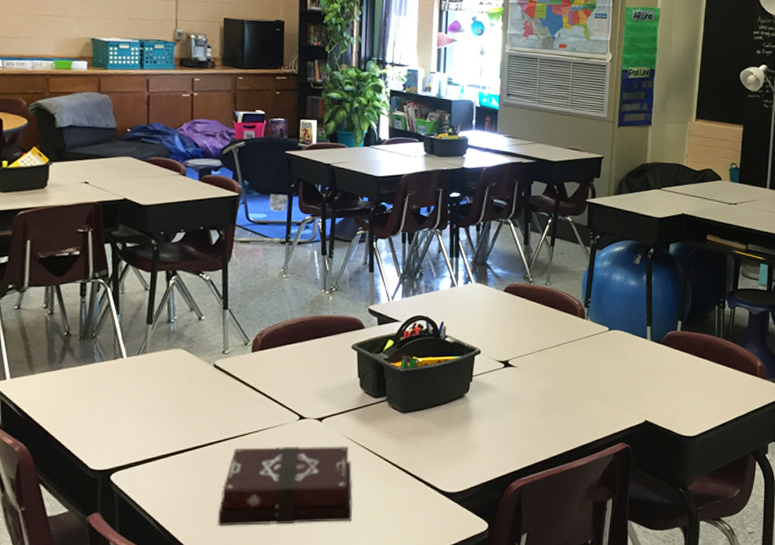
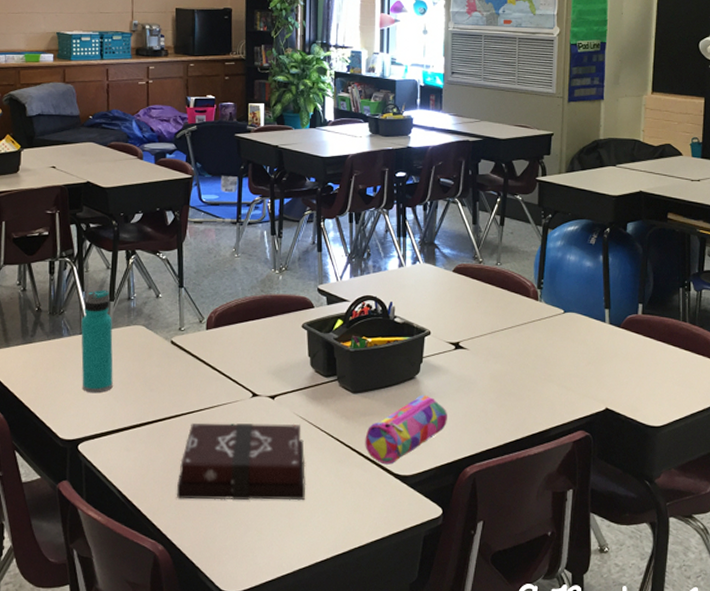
water bottle: none [115,312,151,421] -> present [81,289,113,394]
pencil case: none [413,412,495,483] -> present [365,394,447,465]

